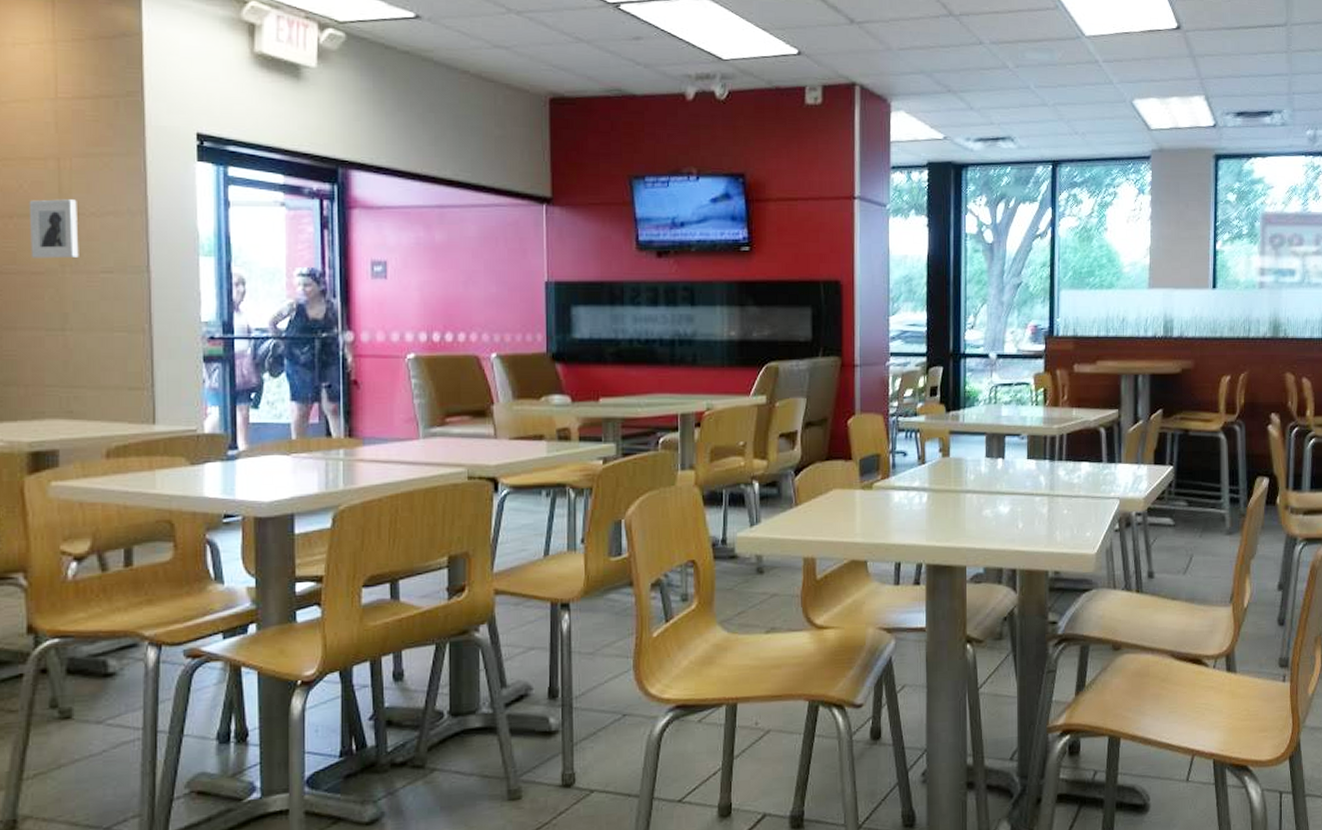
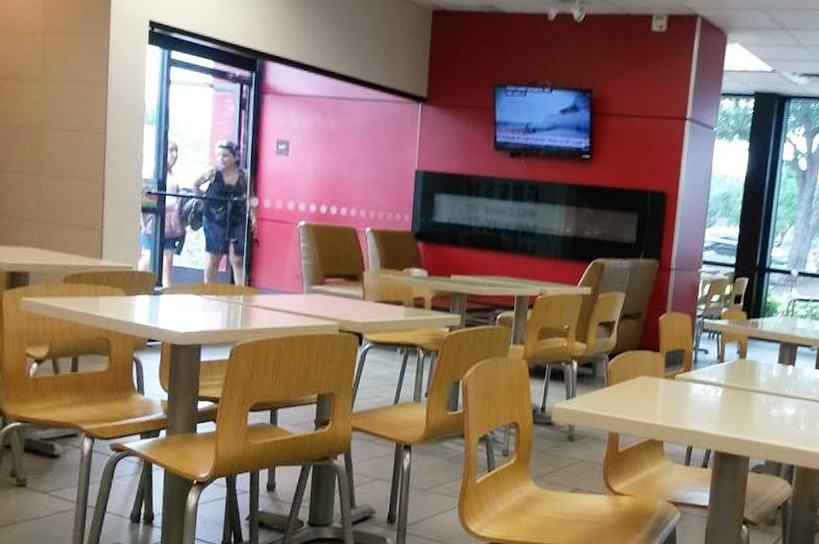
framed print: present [29,199,79,259] -> none [19,67,56,117]

